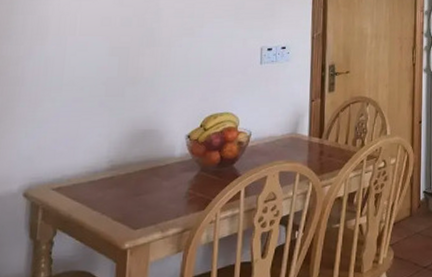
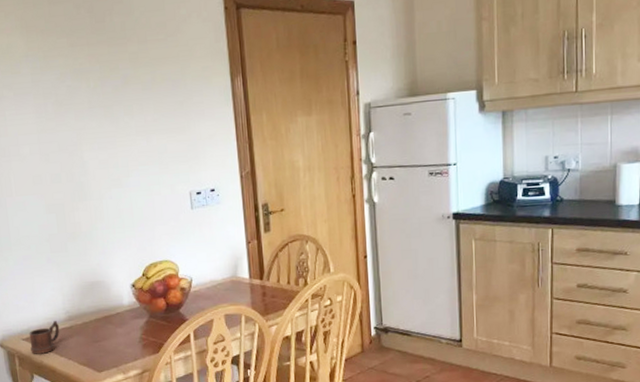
mug: none [59,170,99,207] -> present [29,321,60,354]

